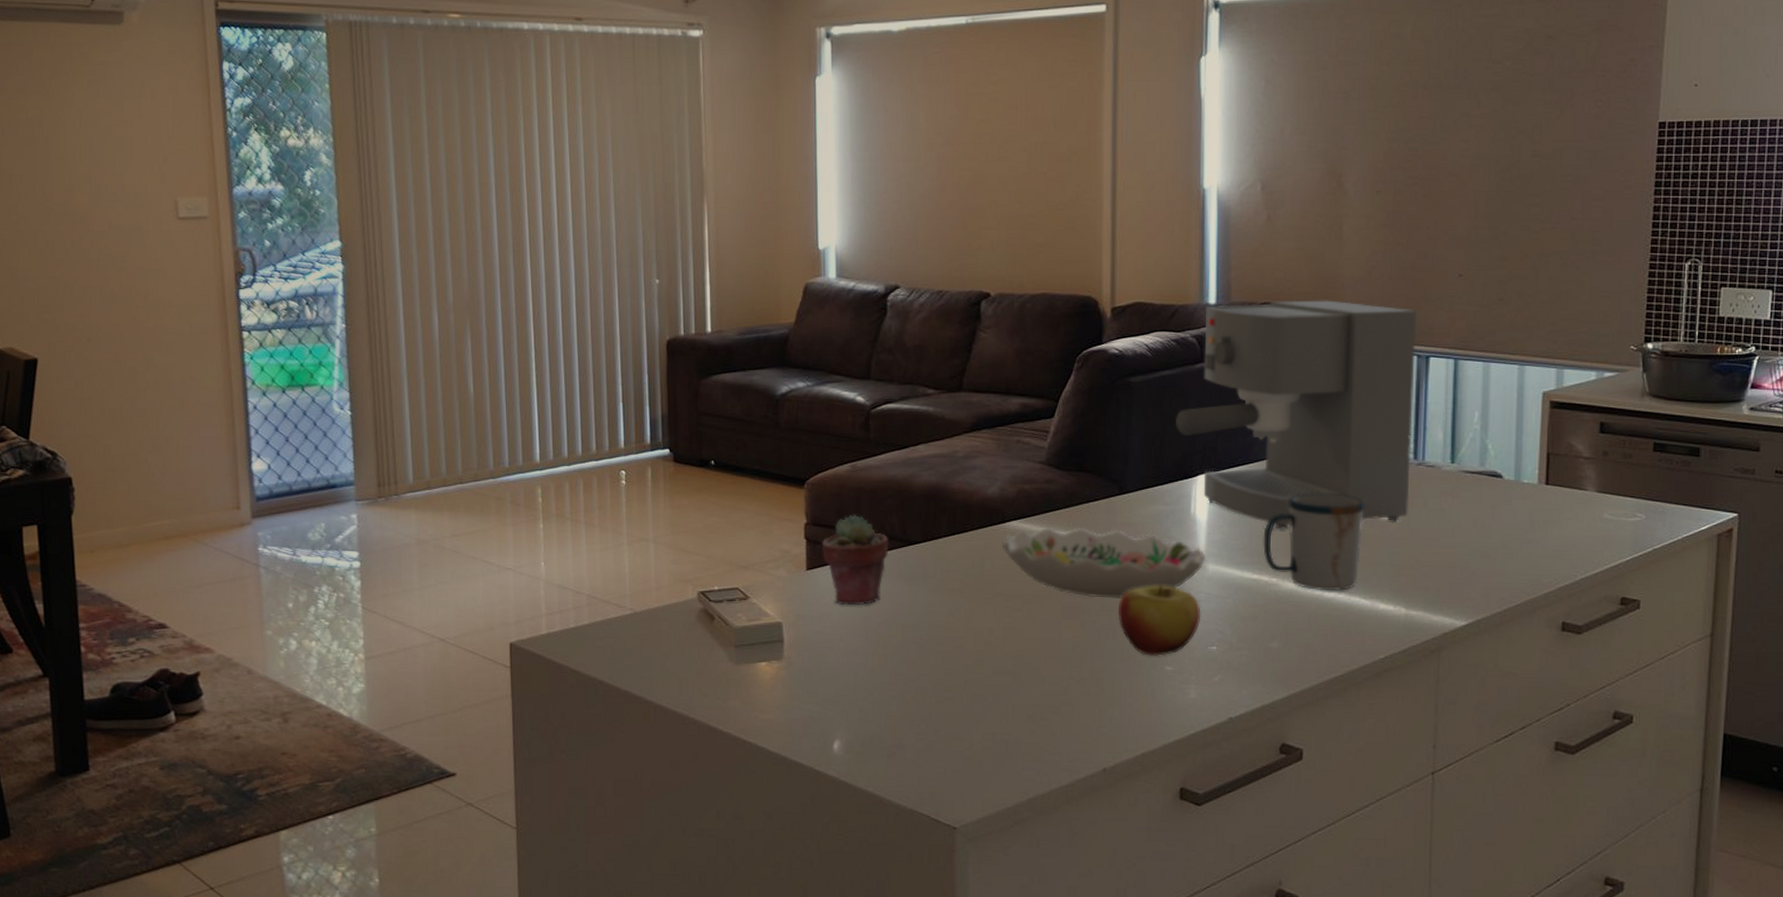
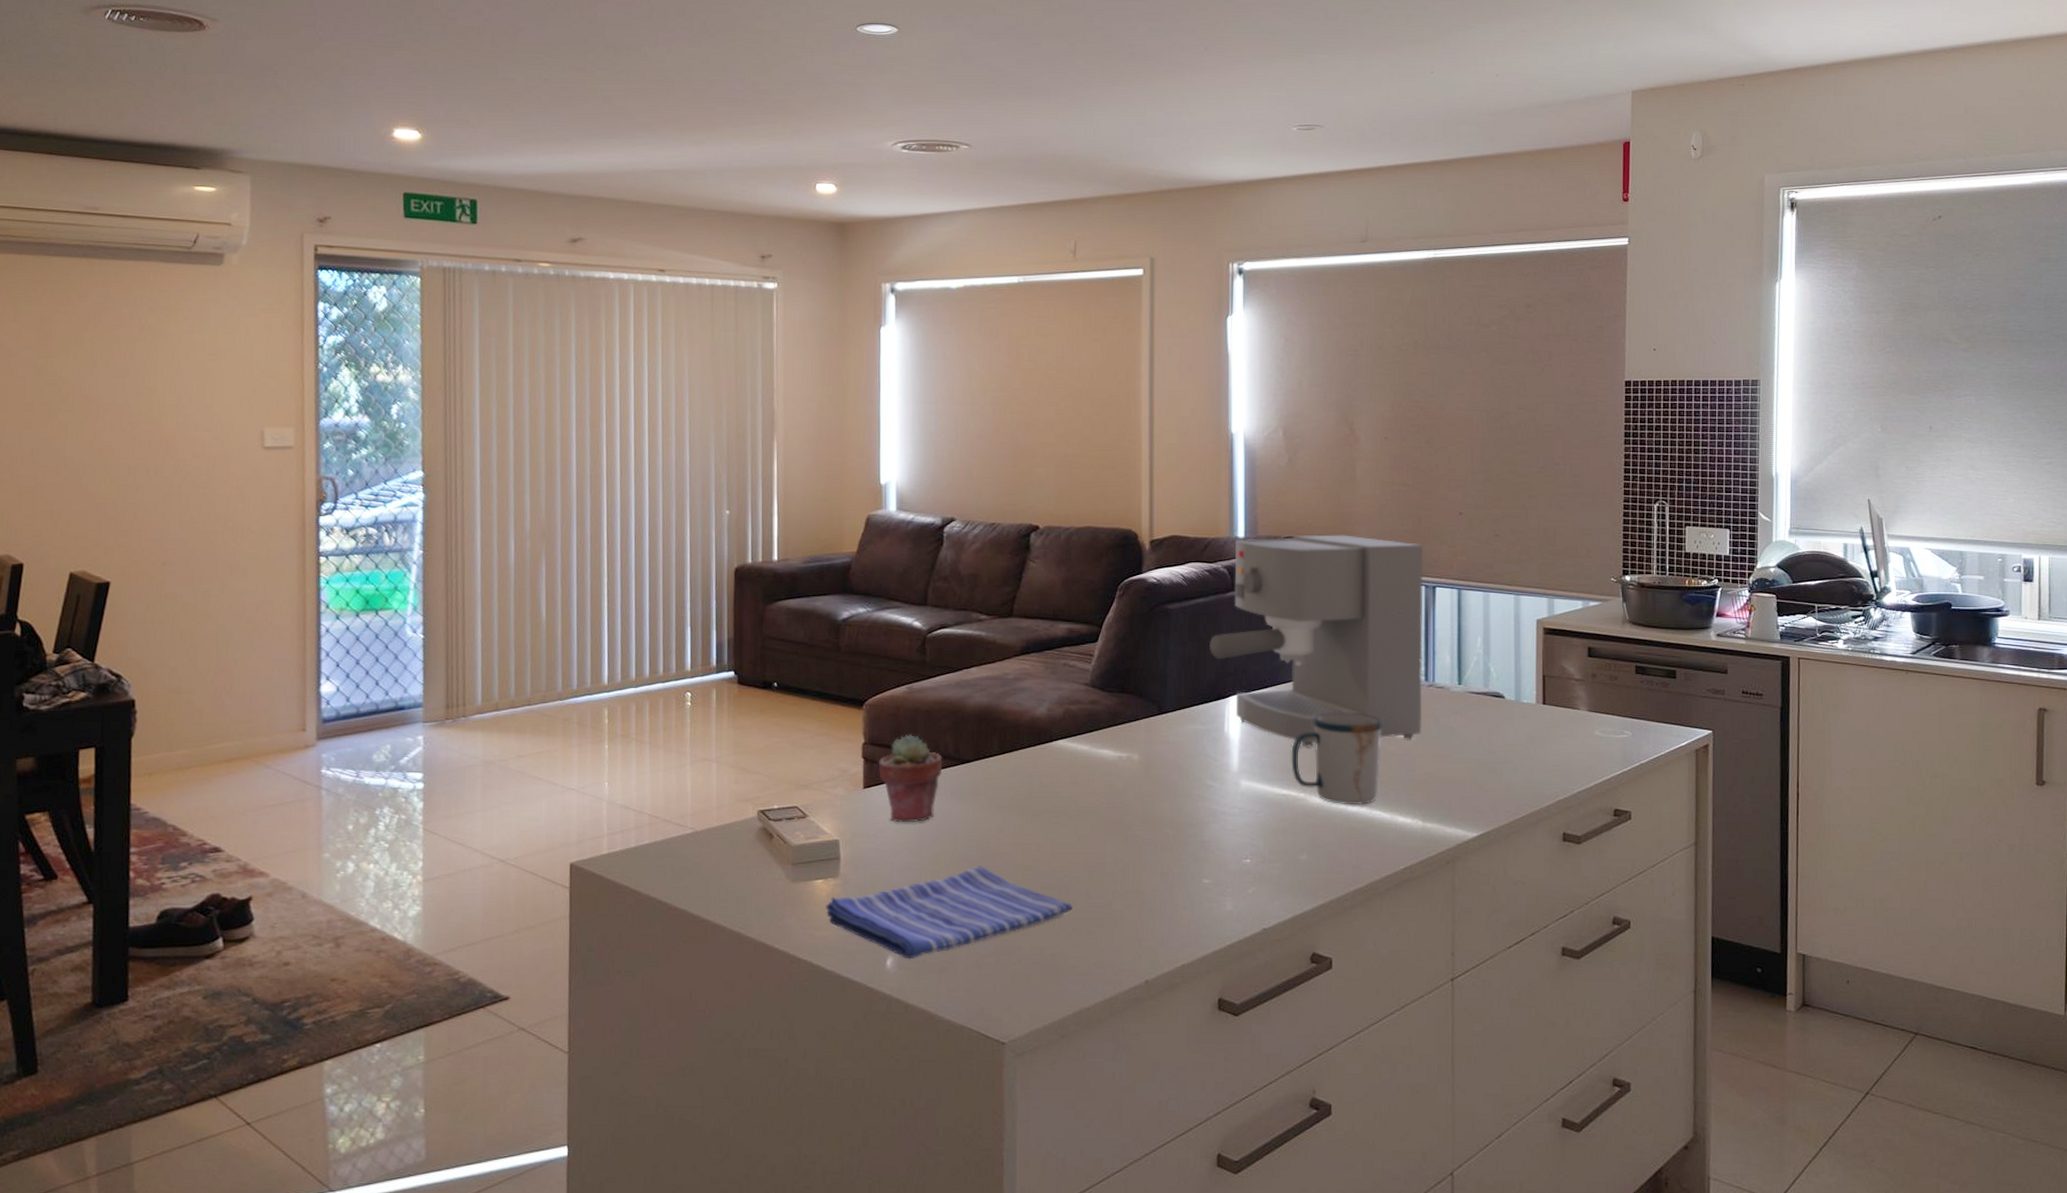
dish towel: none [769,650,1027,743] -> present [825,866,1073,959]
decorative bowl: present [1001,527,1207,599] -> none [1049,745,1240,814]
apple: present [1118,585,1201,656] -> none [1158,800,1236,869]

